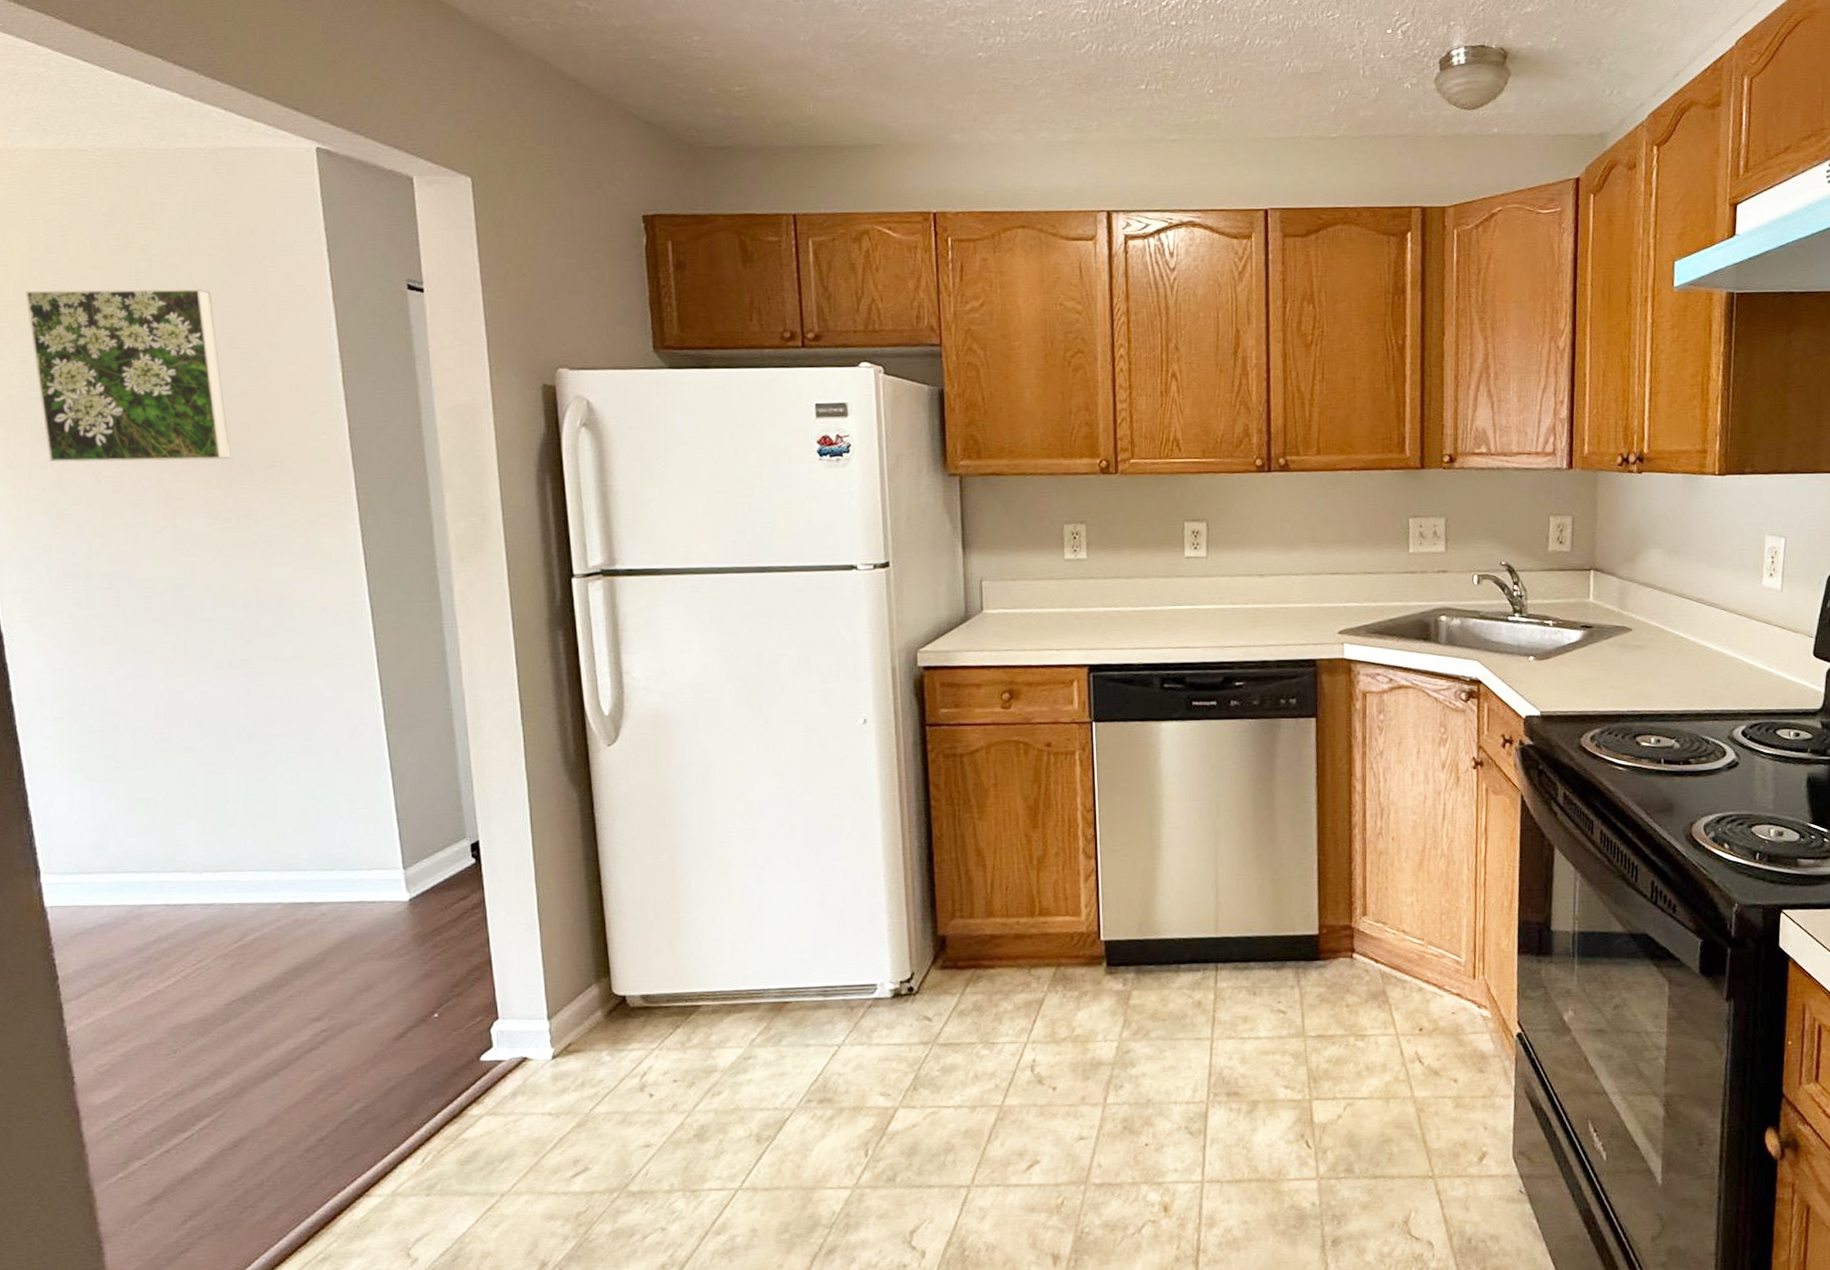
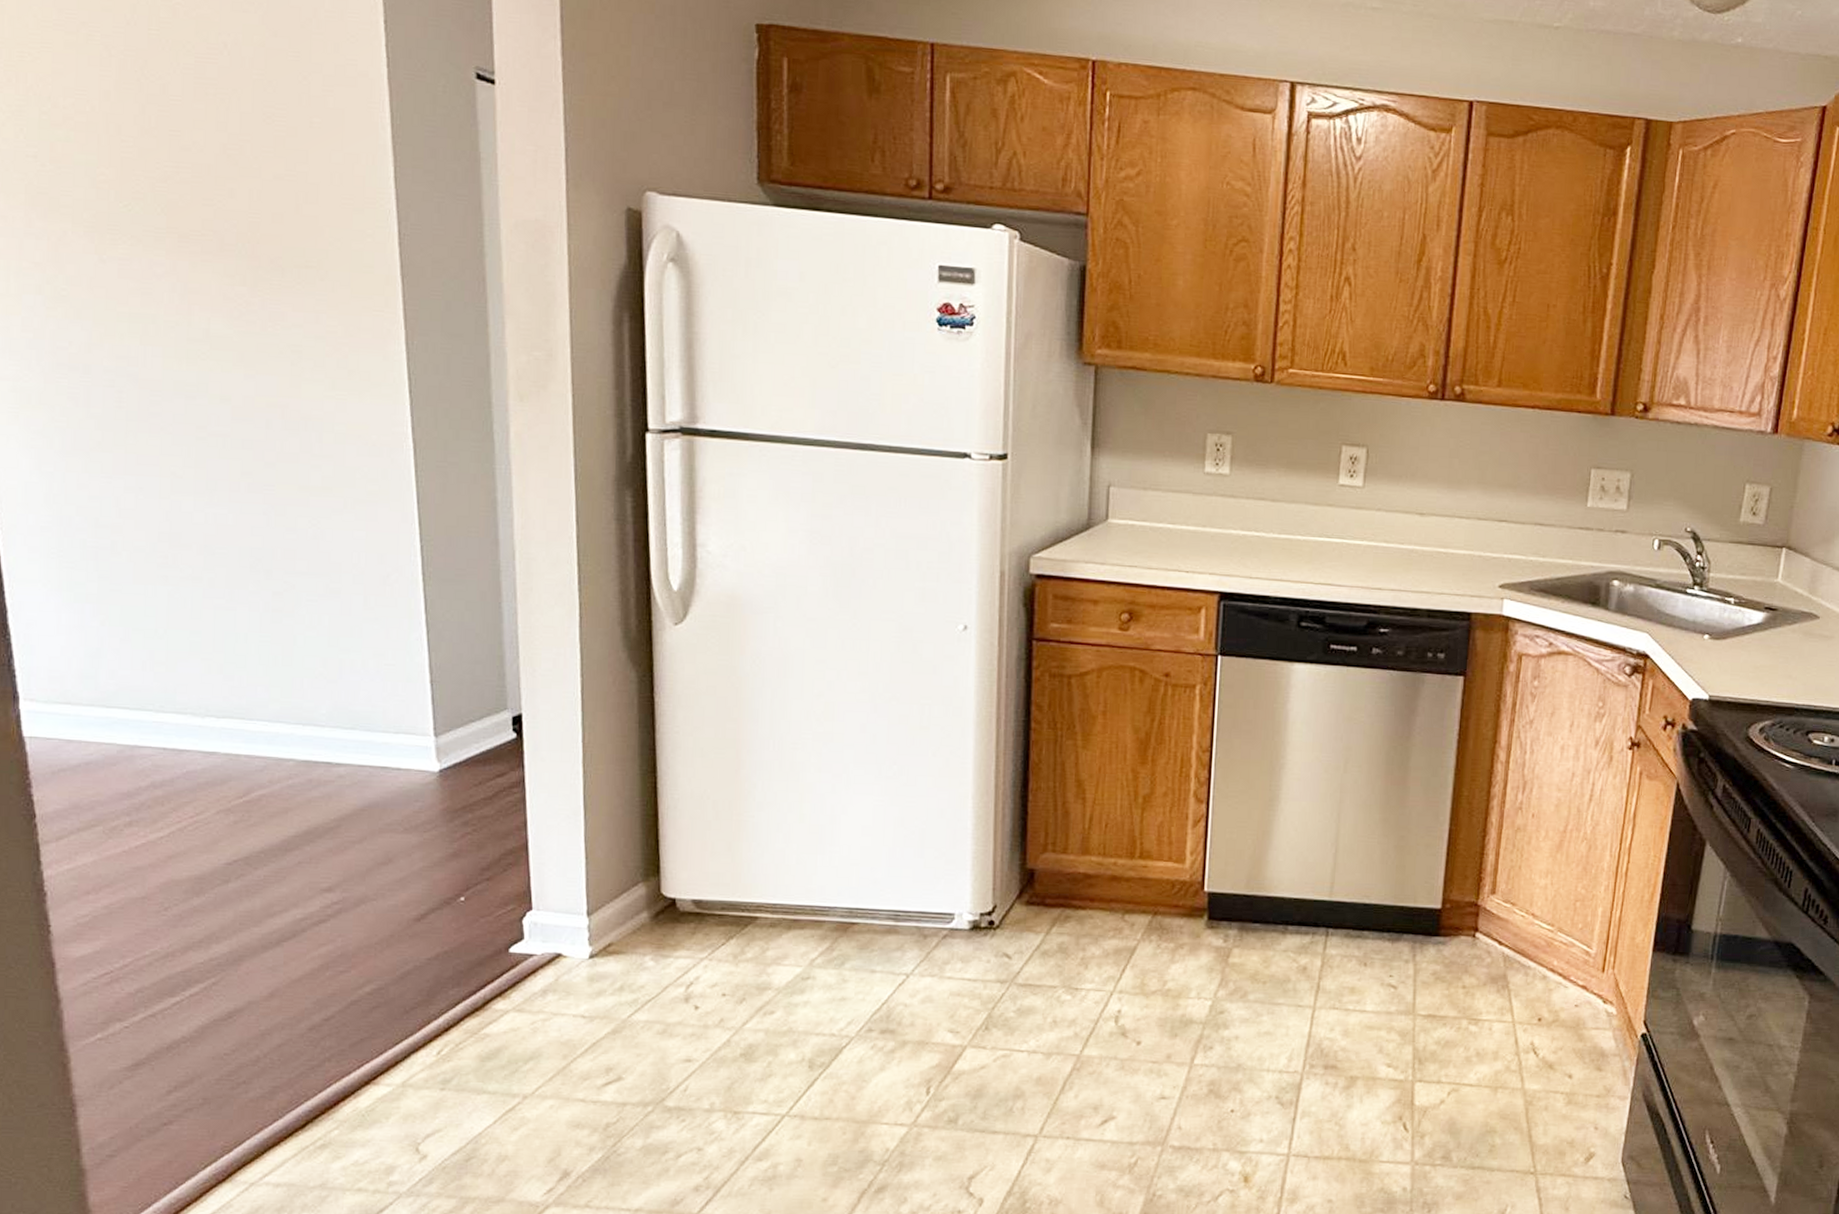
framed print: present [25,289,231,462] -> none [22,28,259,254]

